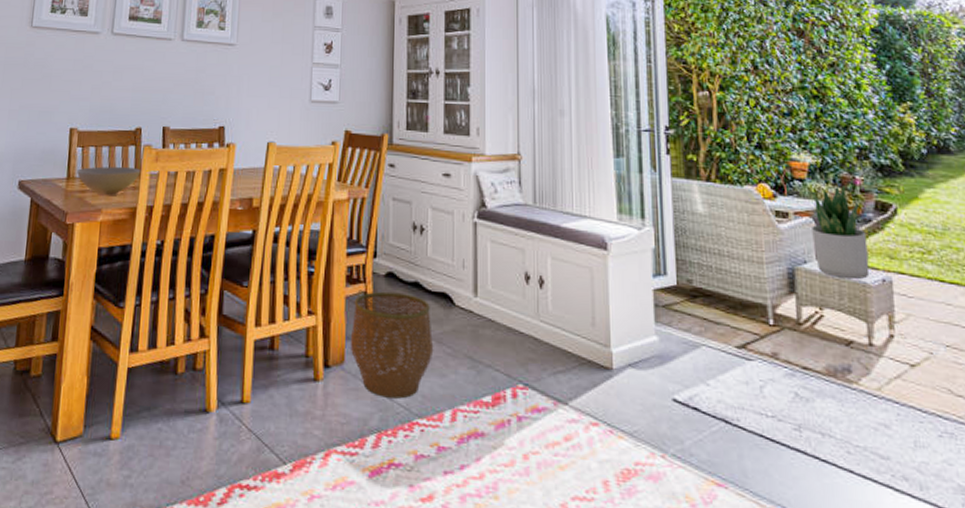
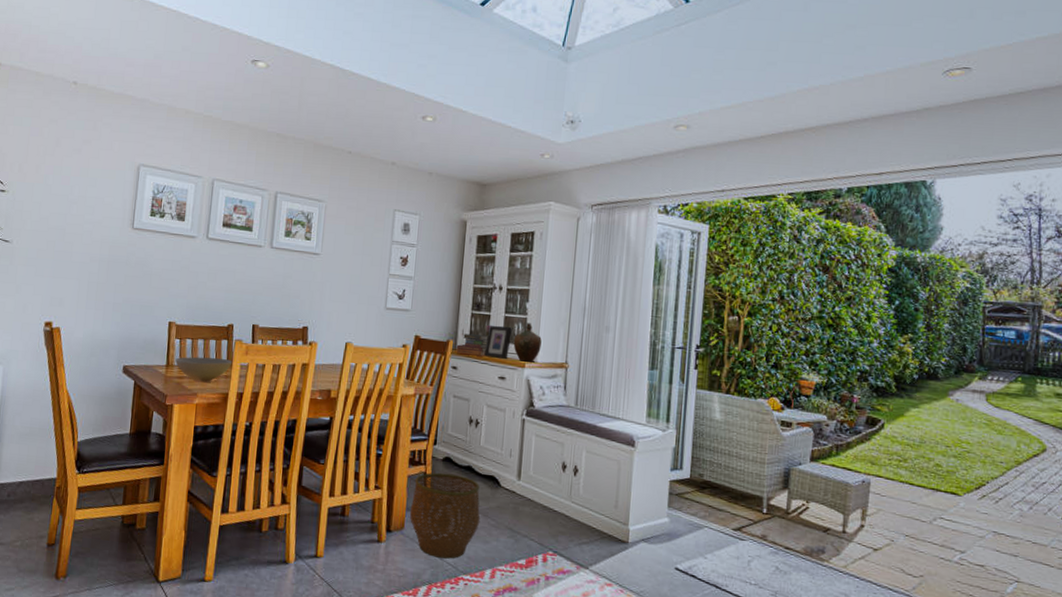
books: none [392,126,428,151] -> present [456,333,489,357]
picture frame: none [425,115,454,154] -> present [484,326,512,360]
ceramic jug: none [456,110,488,155] -> present [513,323,542,362]
planter: present [812,186,870,280] -> none [809,402,855,480]

